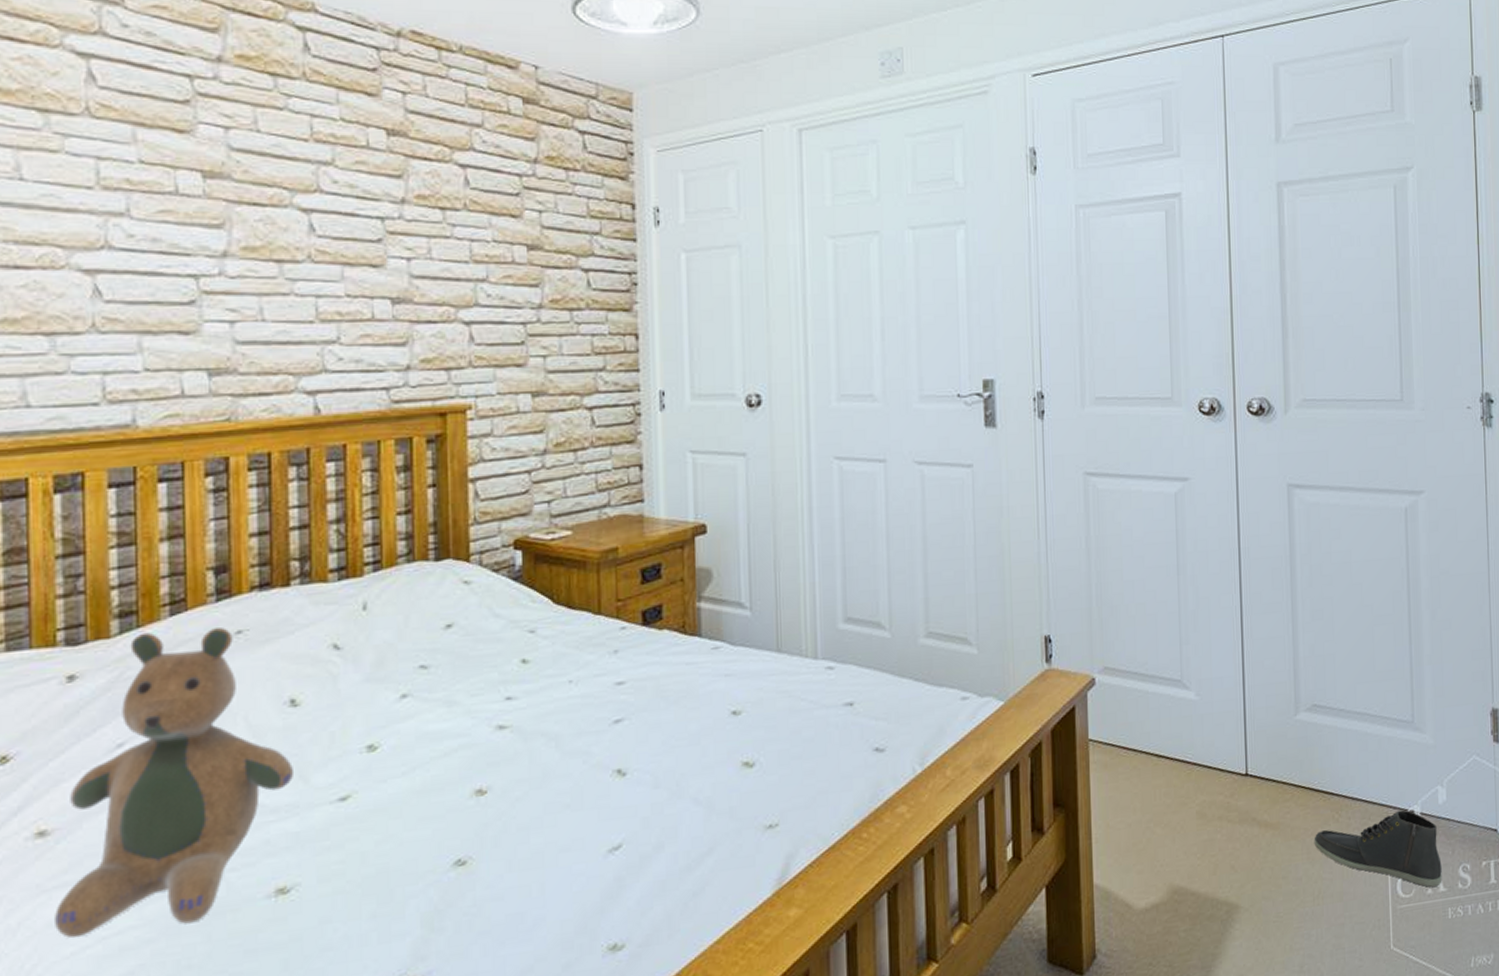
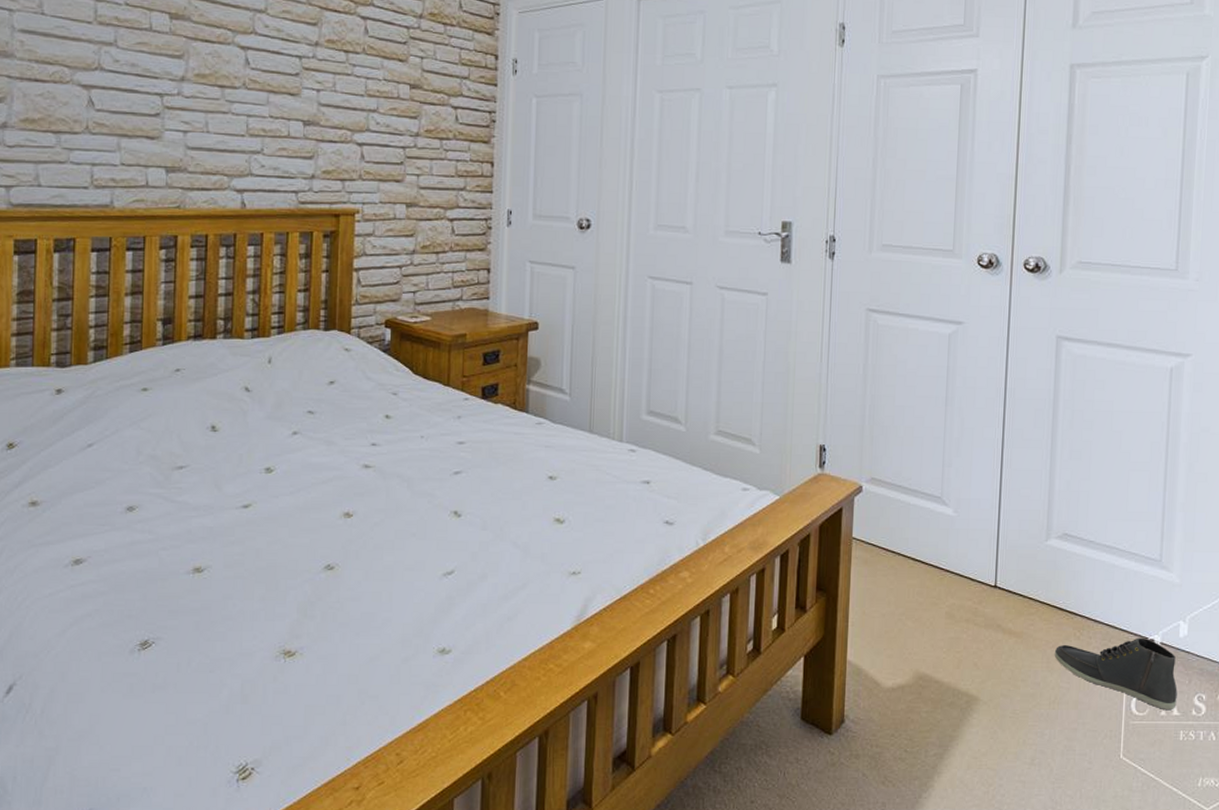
teddy bear: present [55,628,295,939] -> none [39,363,212,584]

